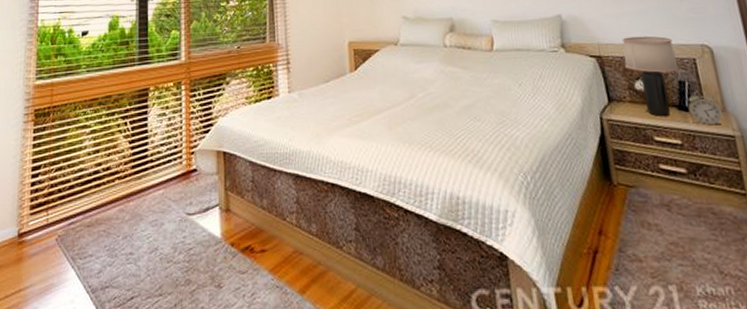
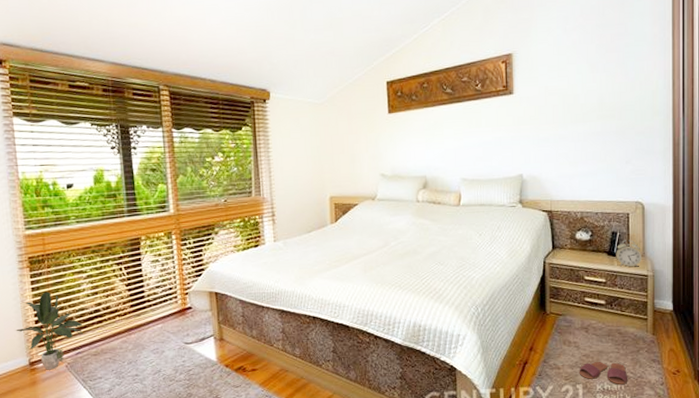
potted plant: none [10,149,80,244] -> present [16,291,84,370]
table lamp: present [622,36,679,117] -> none [571,194,614,261]
slippers: none [668,252,738,287] -> present [579,361,628,385]

